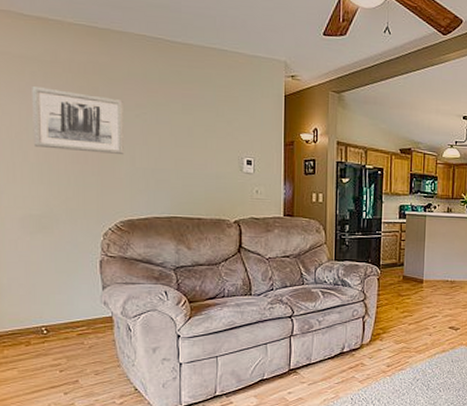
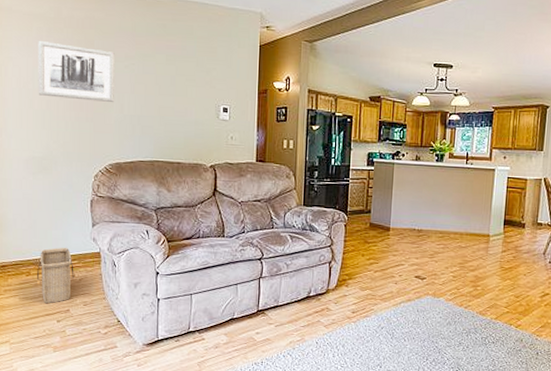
basket: none [39,312,83,375] -> present [37,247,74,304]

